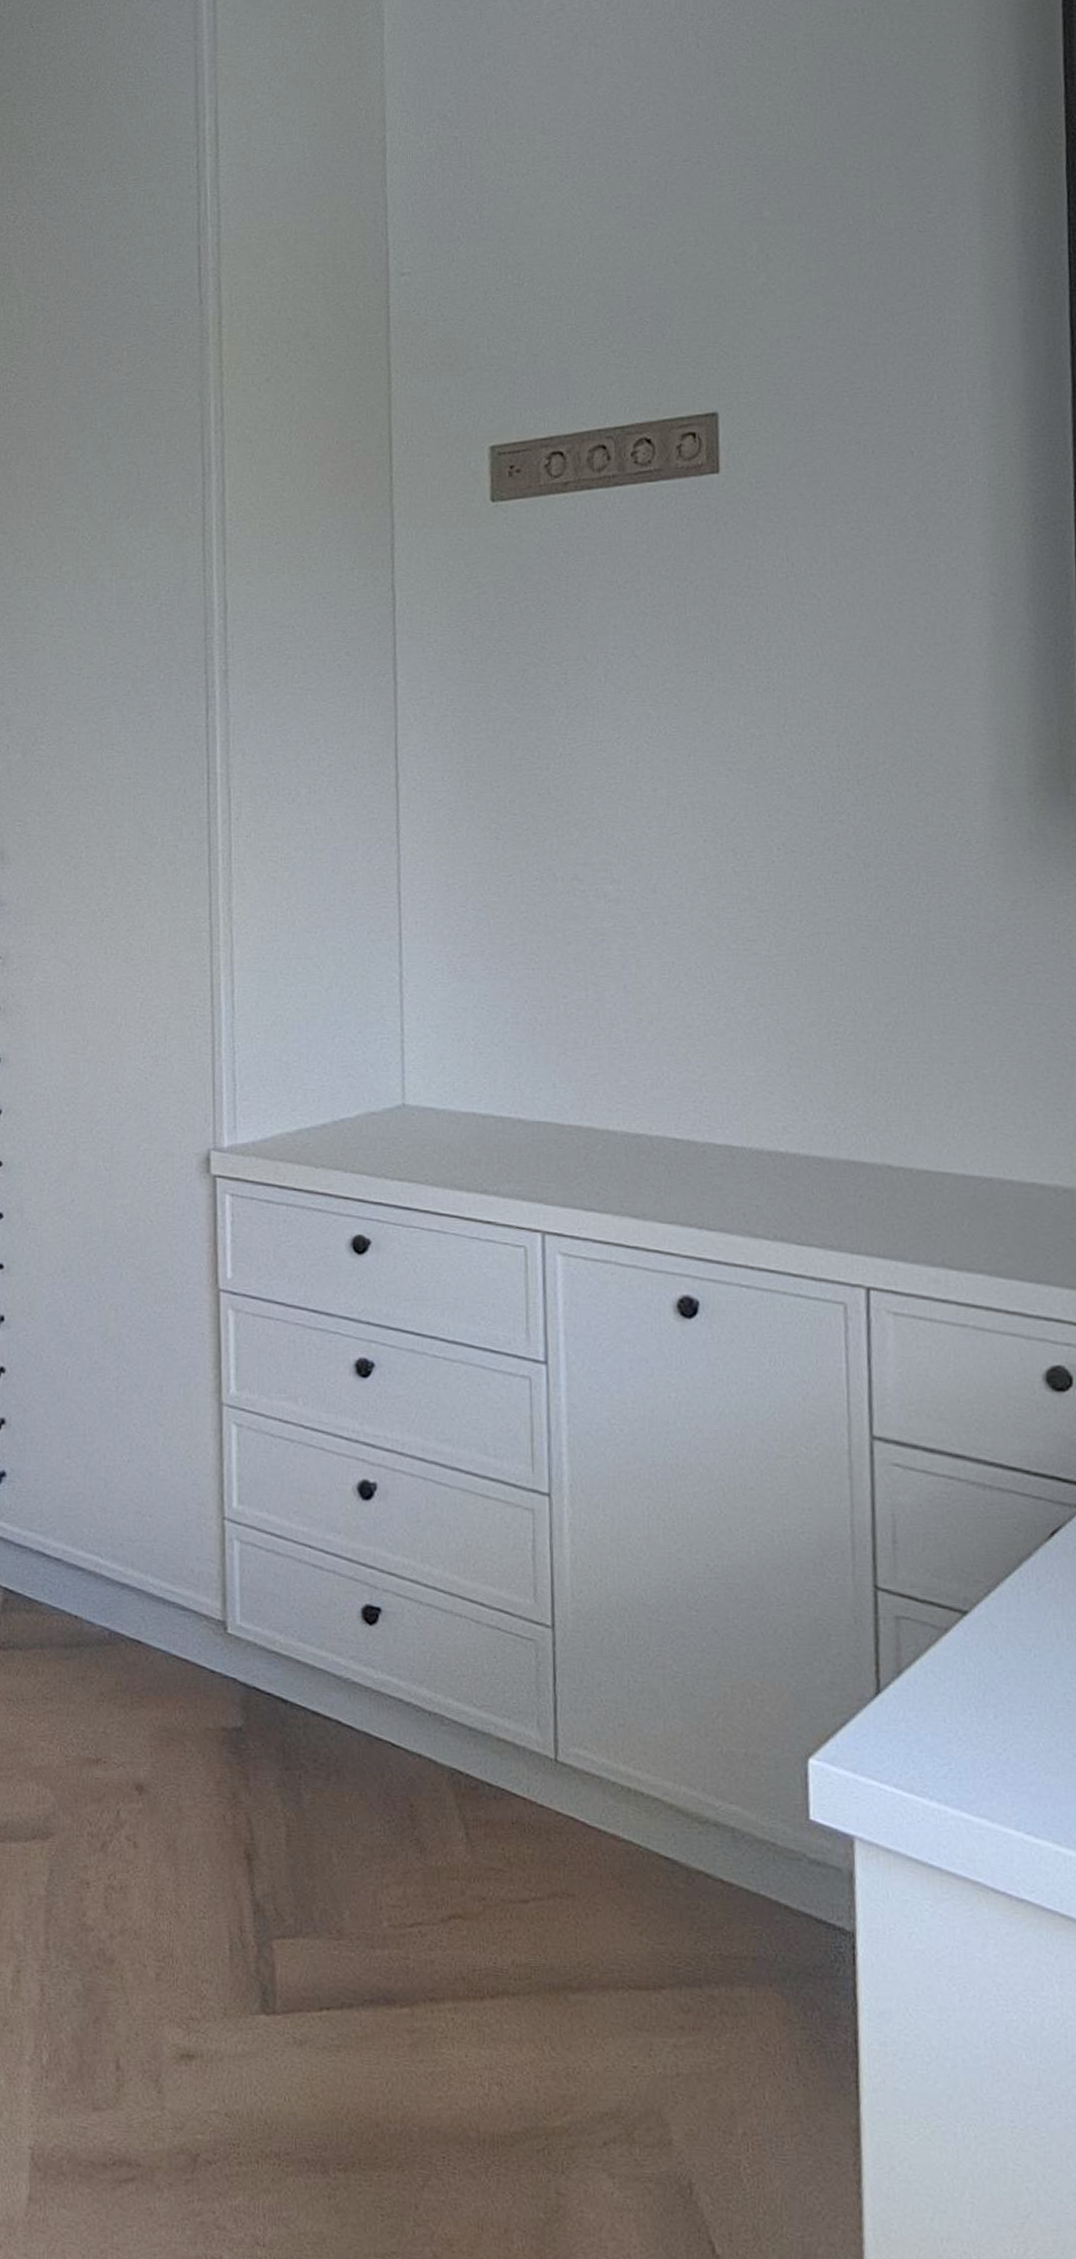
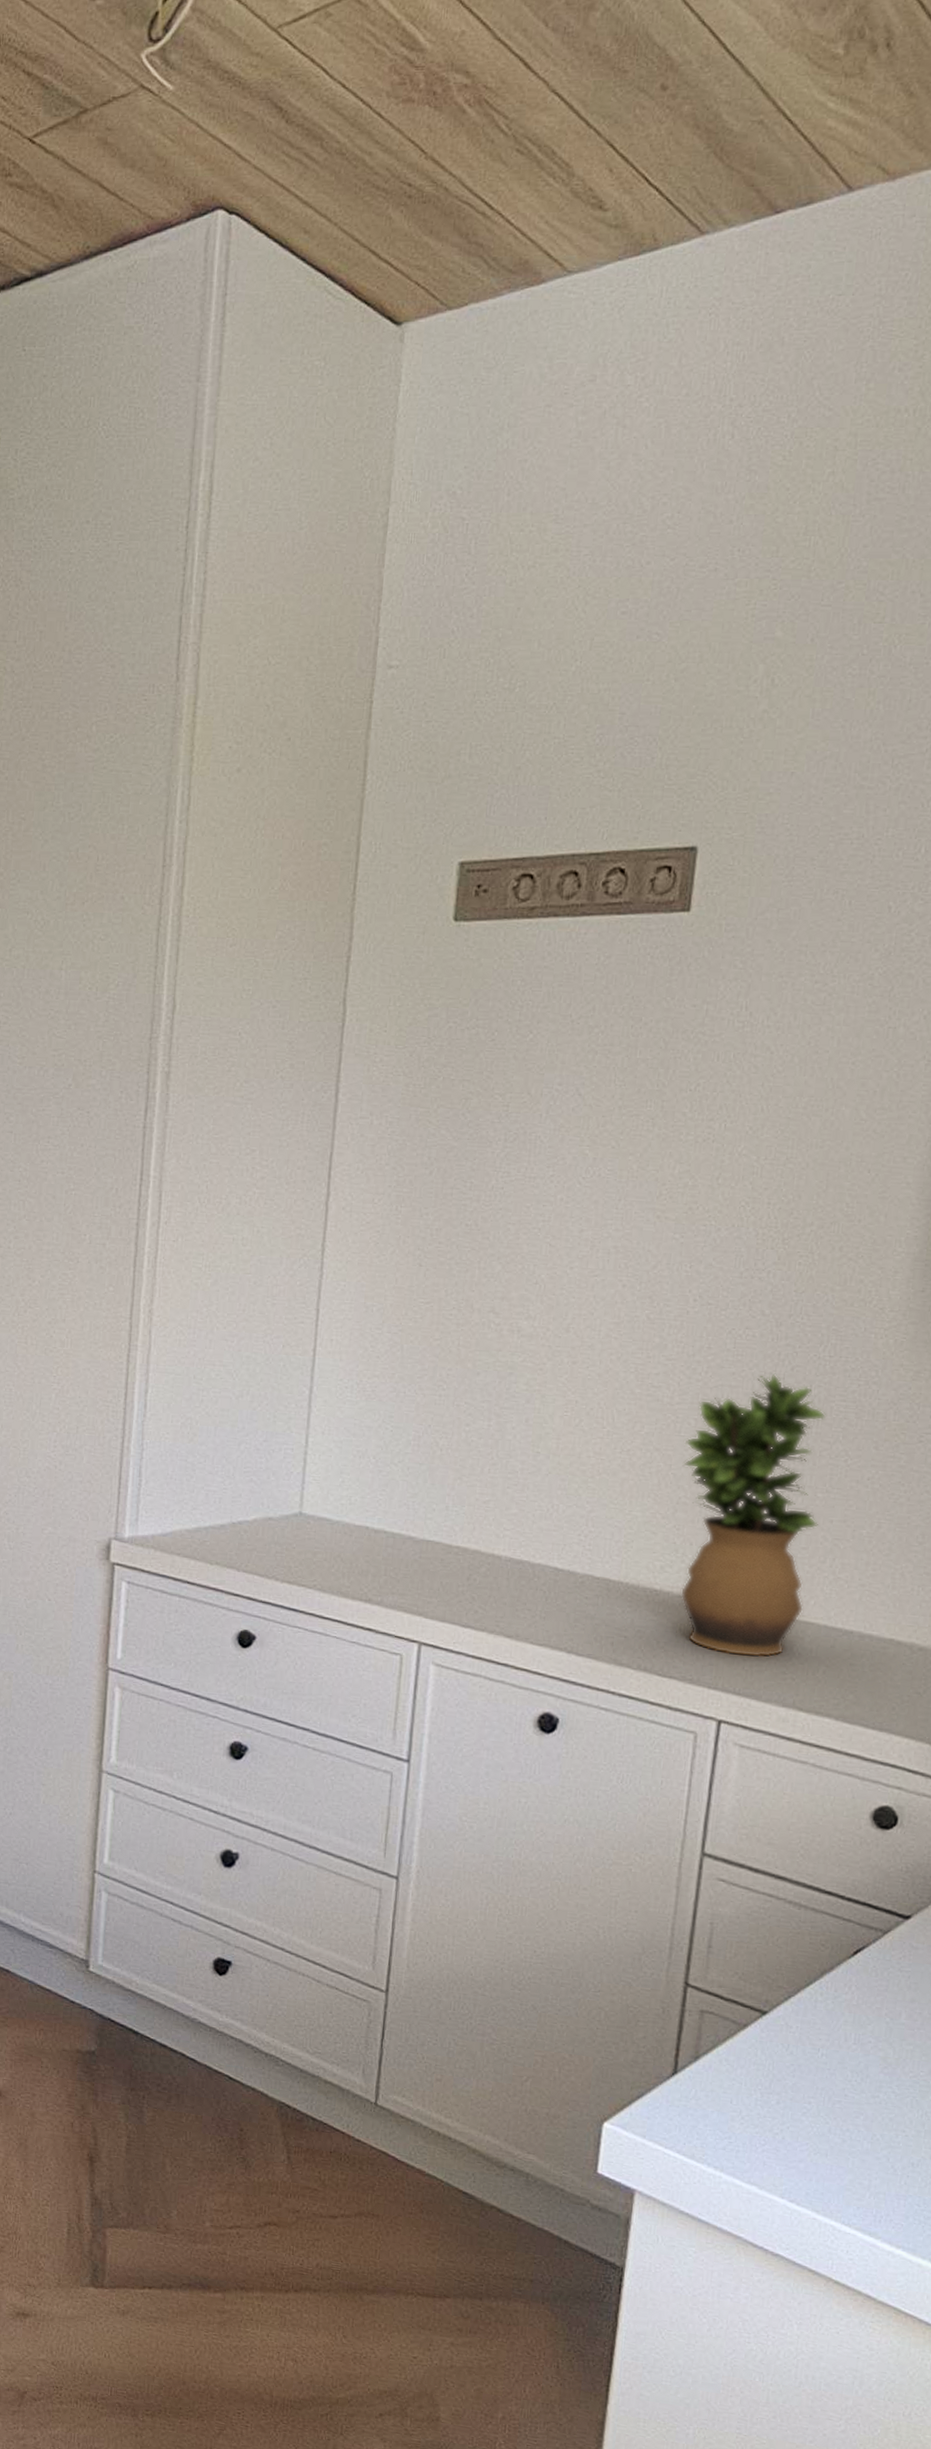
potted plant: none [790,917,939,1216] -> present [680,1374,826,1658]

